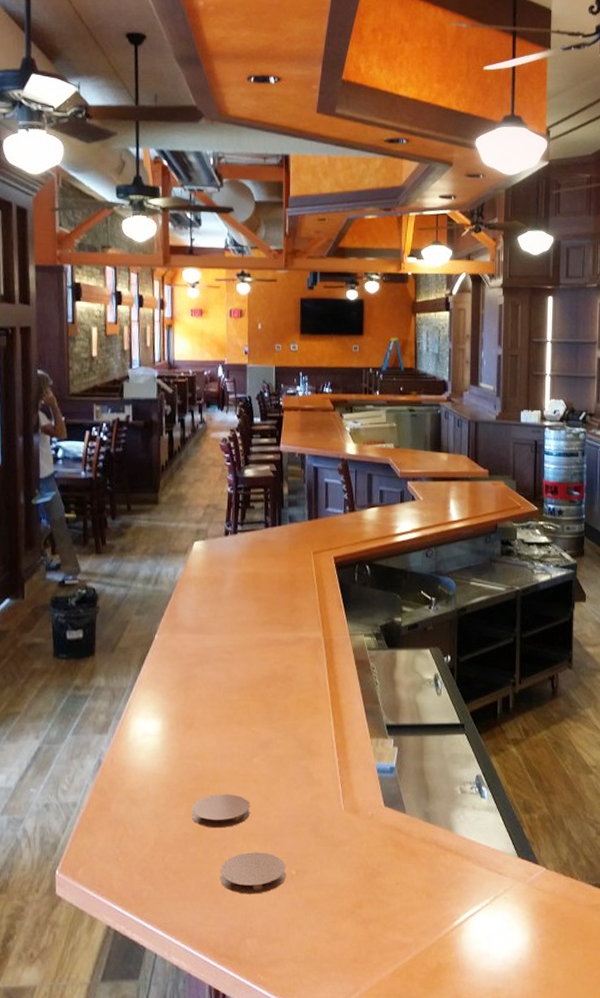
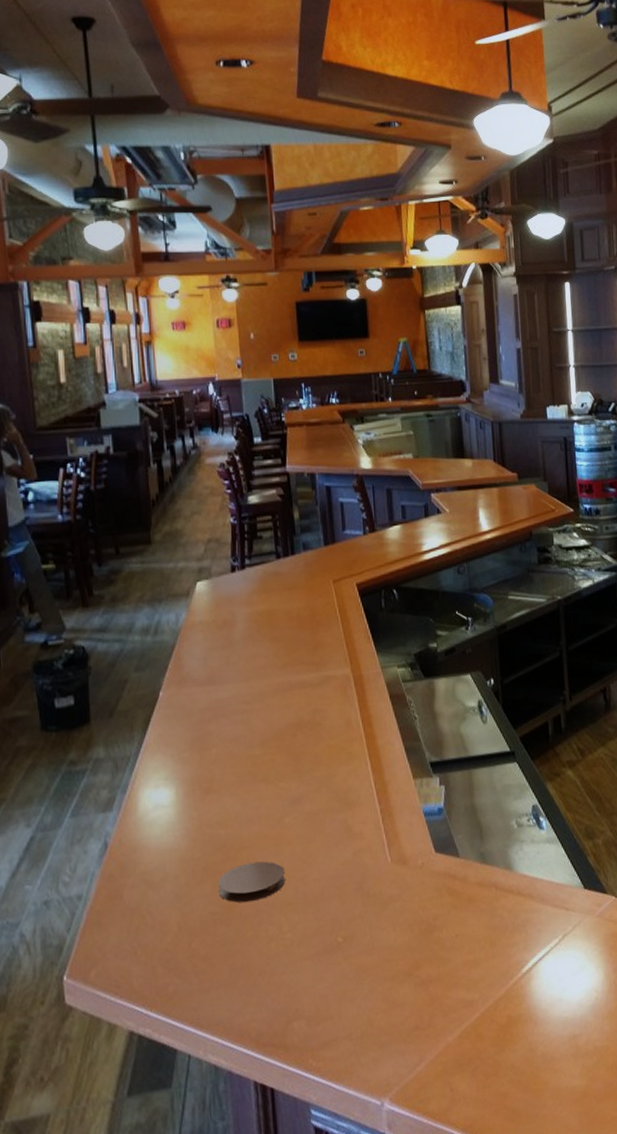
coaster: present [220,852,286,894] -> none [256,921,331,973]

